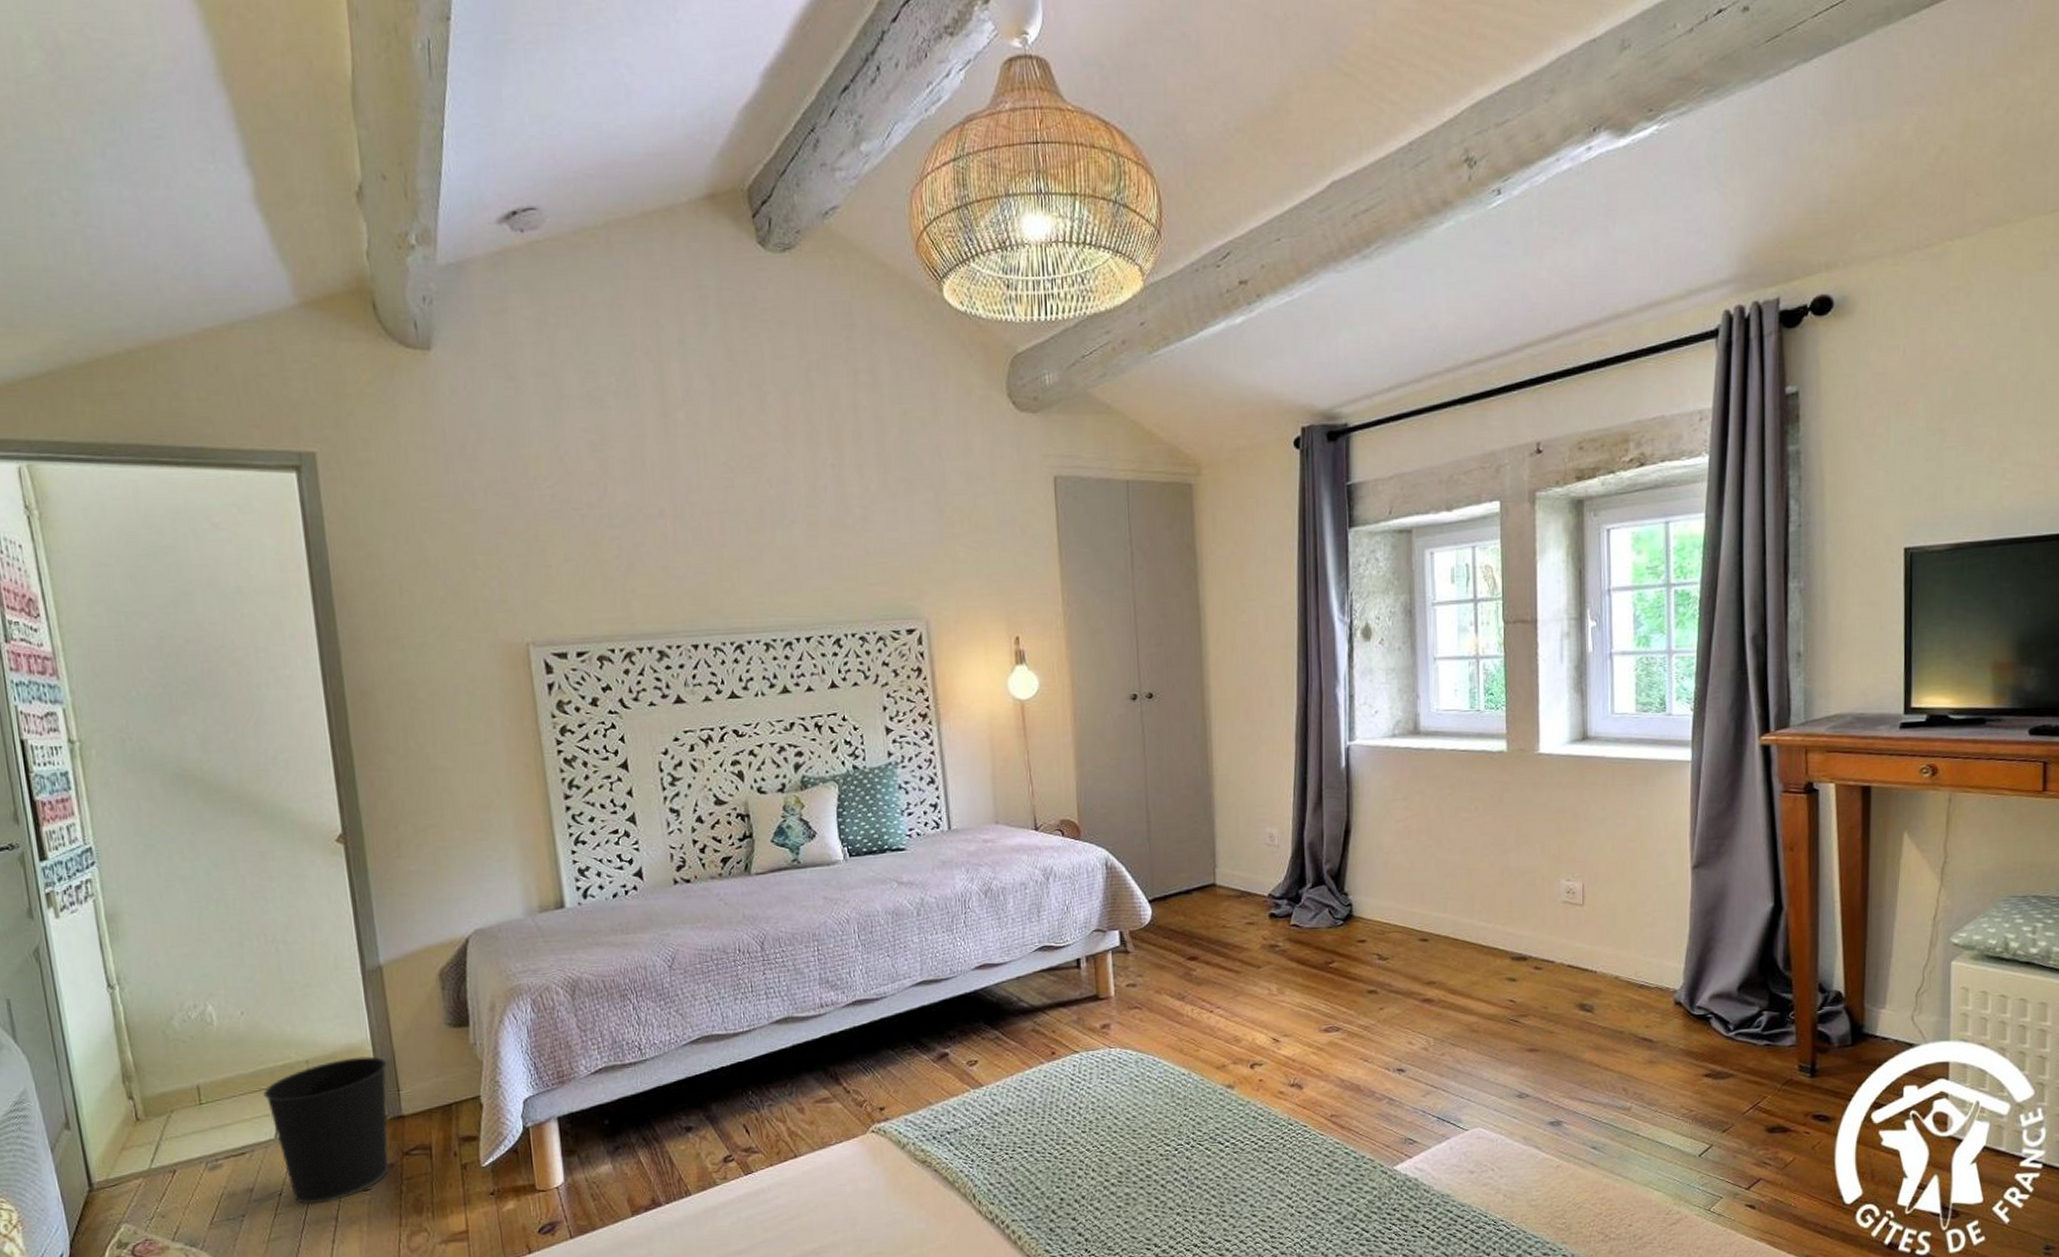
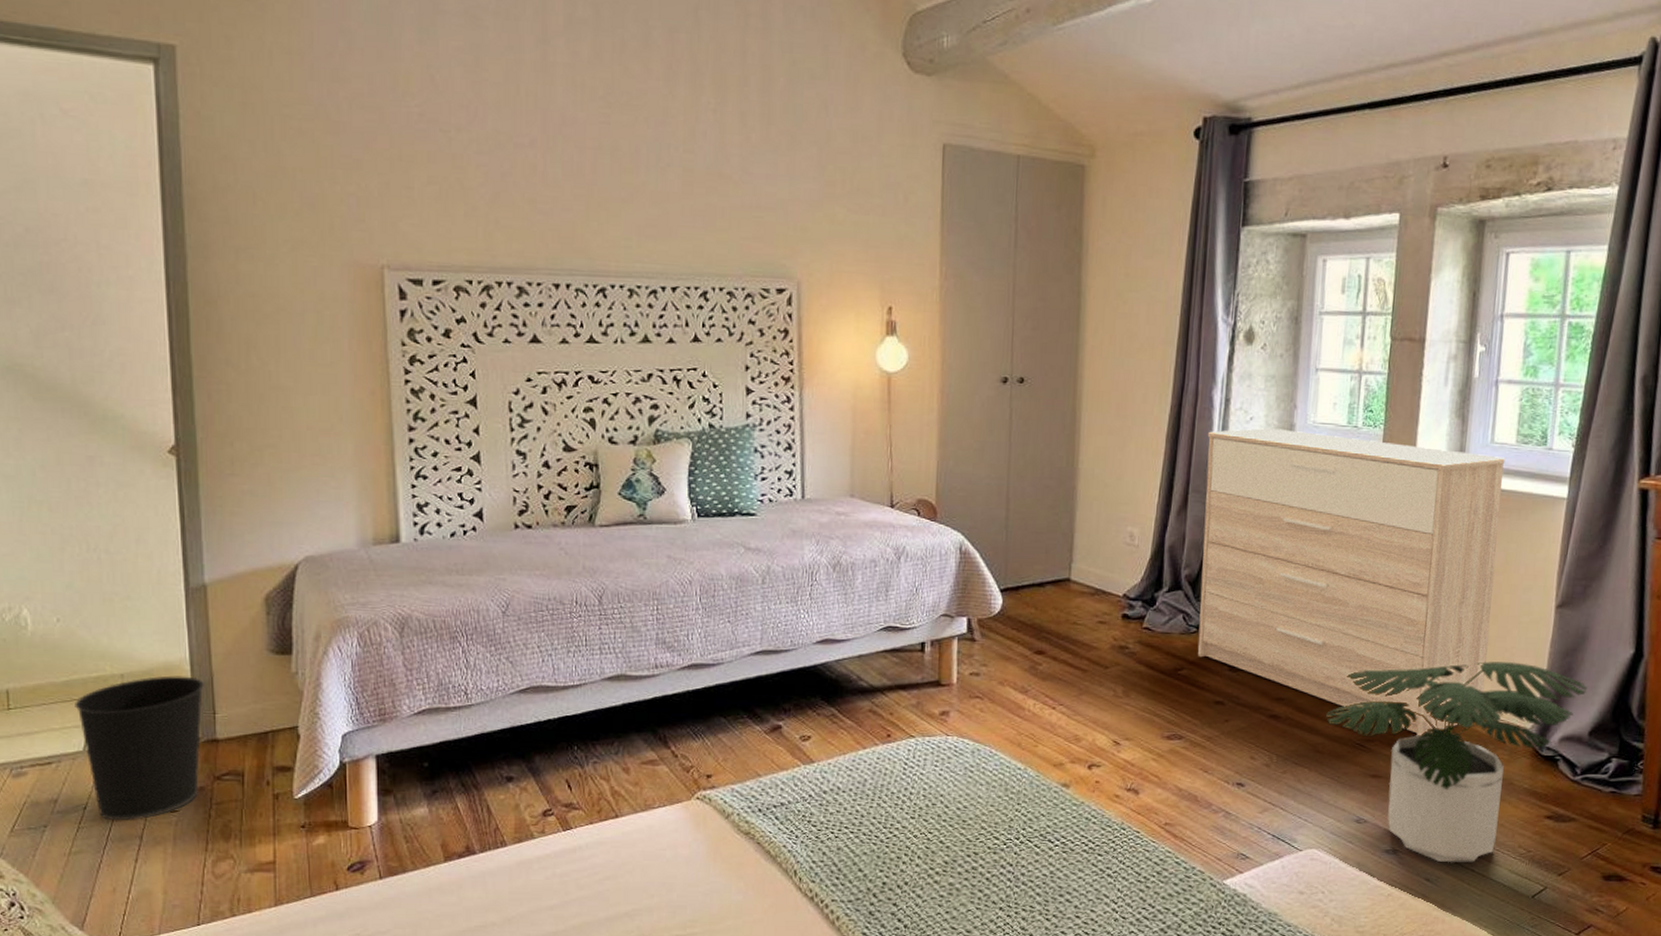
sideboard: none [1335,719,1630,1007] -> present [1197,427,1505,736]
potted plant: none [1478,925,1732,1130] -> present [1326,661,1588,863]

